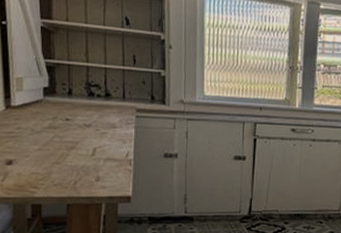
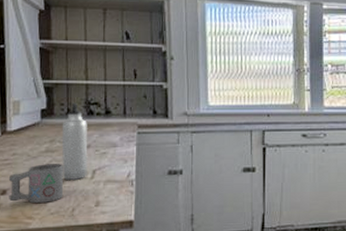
mug: none [14,139,66,175] -> present [8,164,64,204]
water bottle: none [63,83,89,156] -> present [61,102,88,180]

